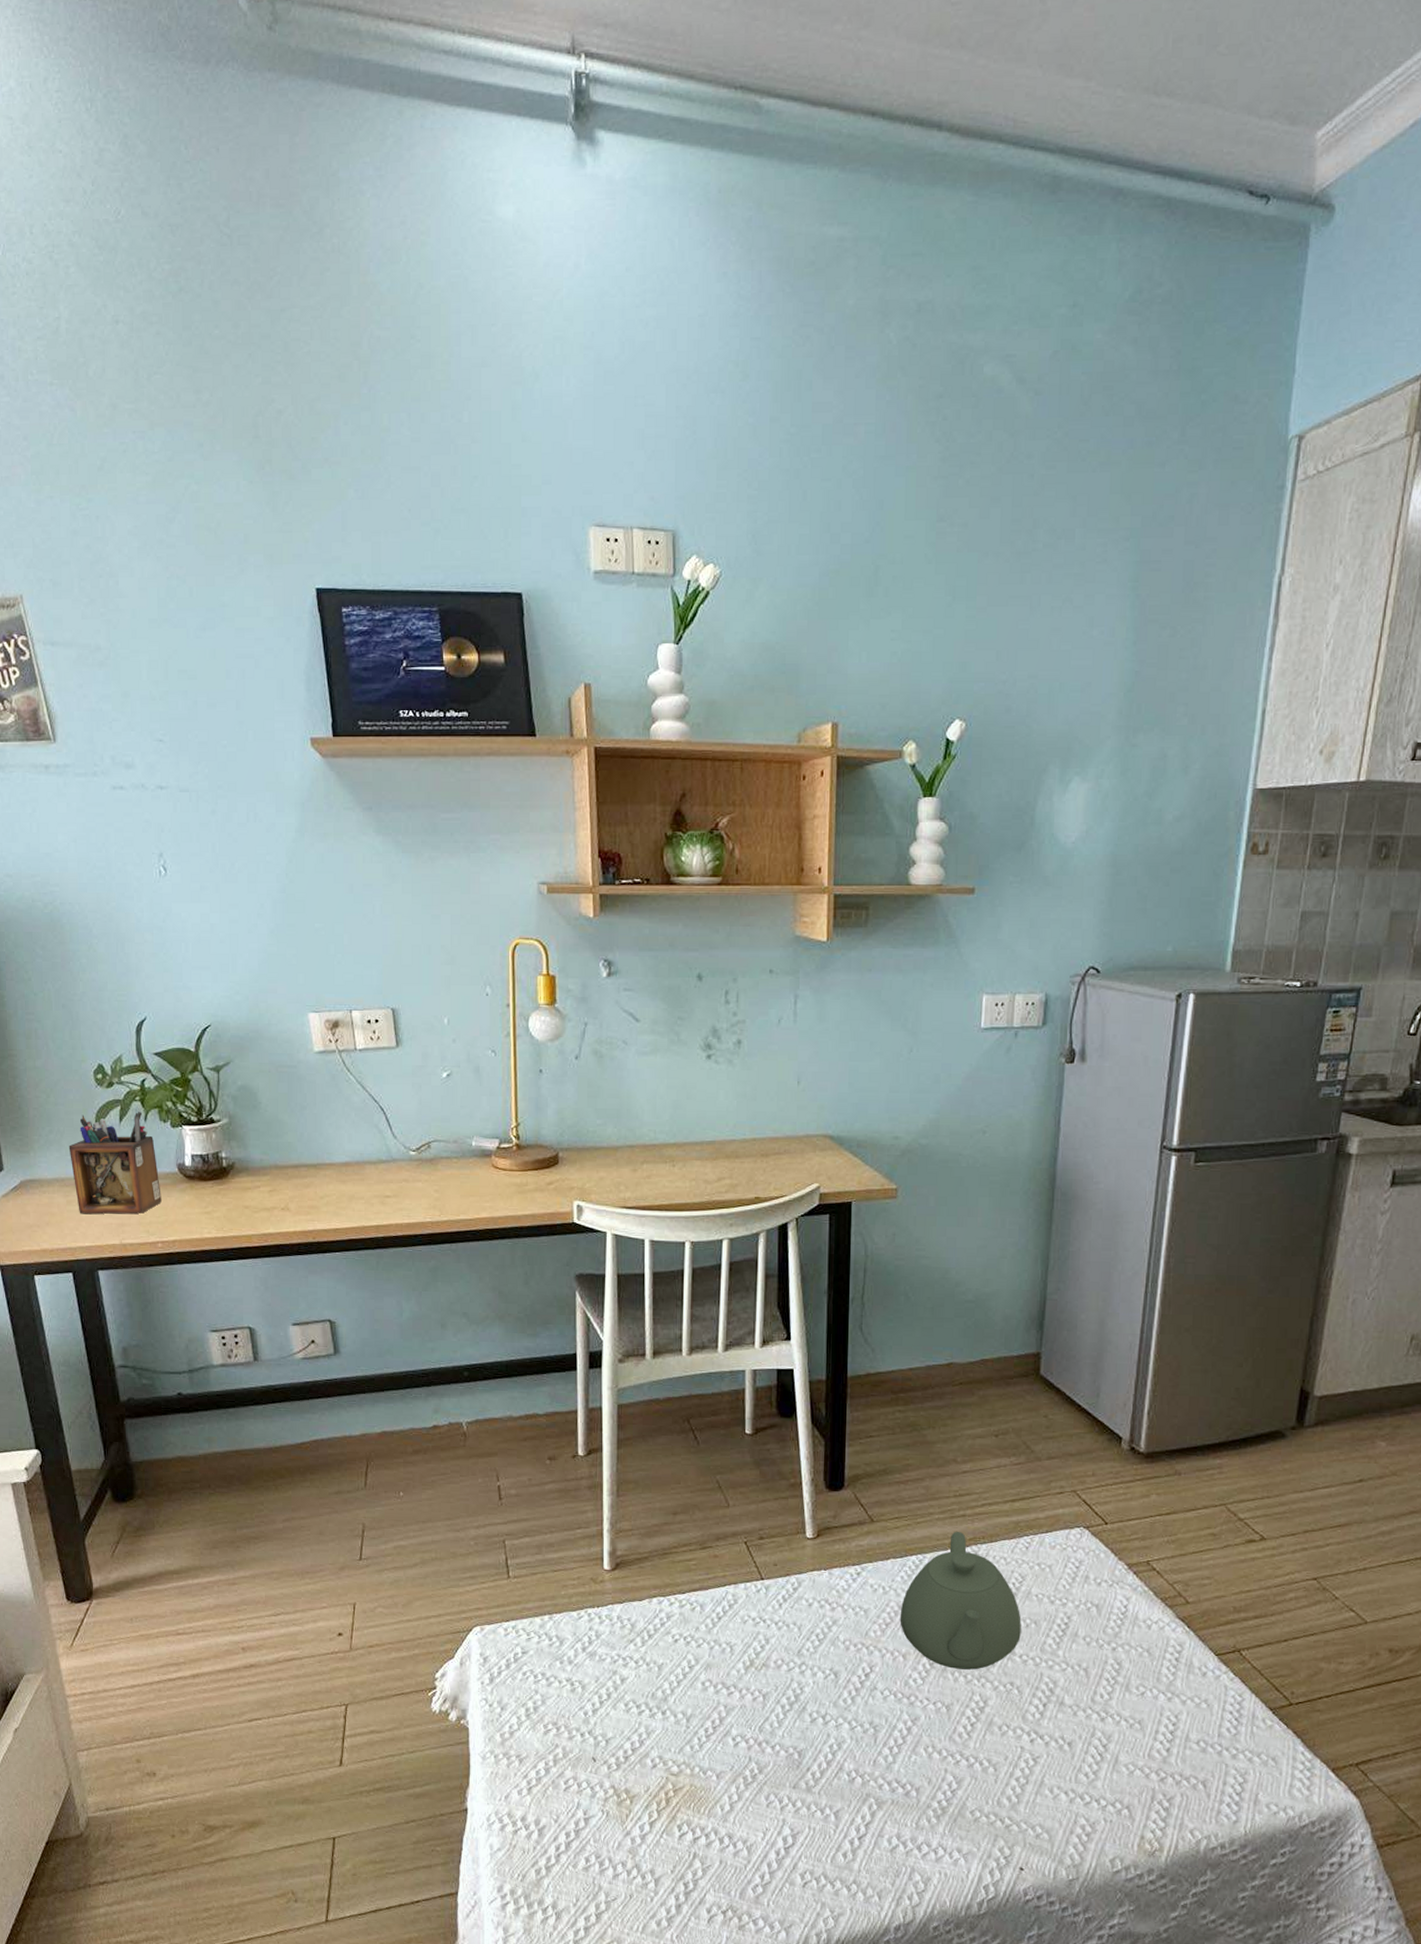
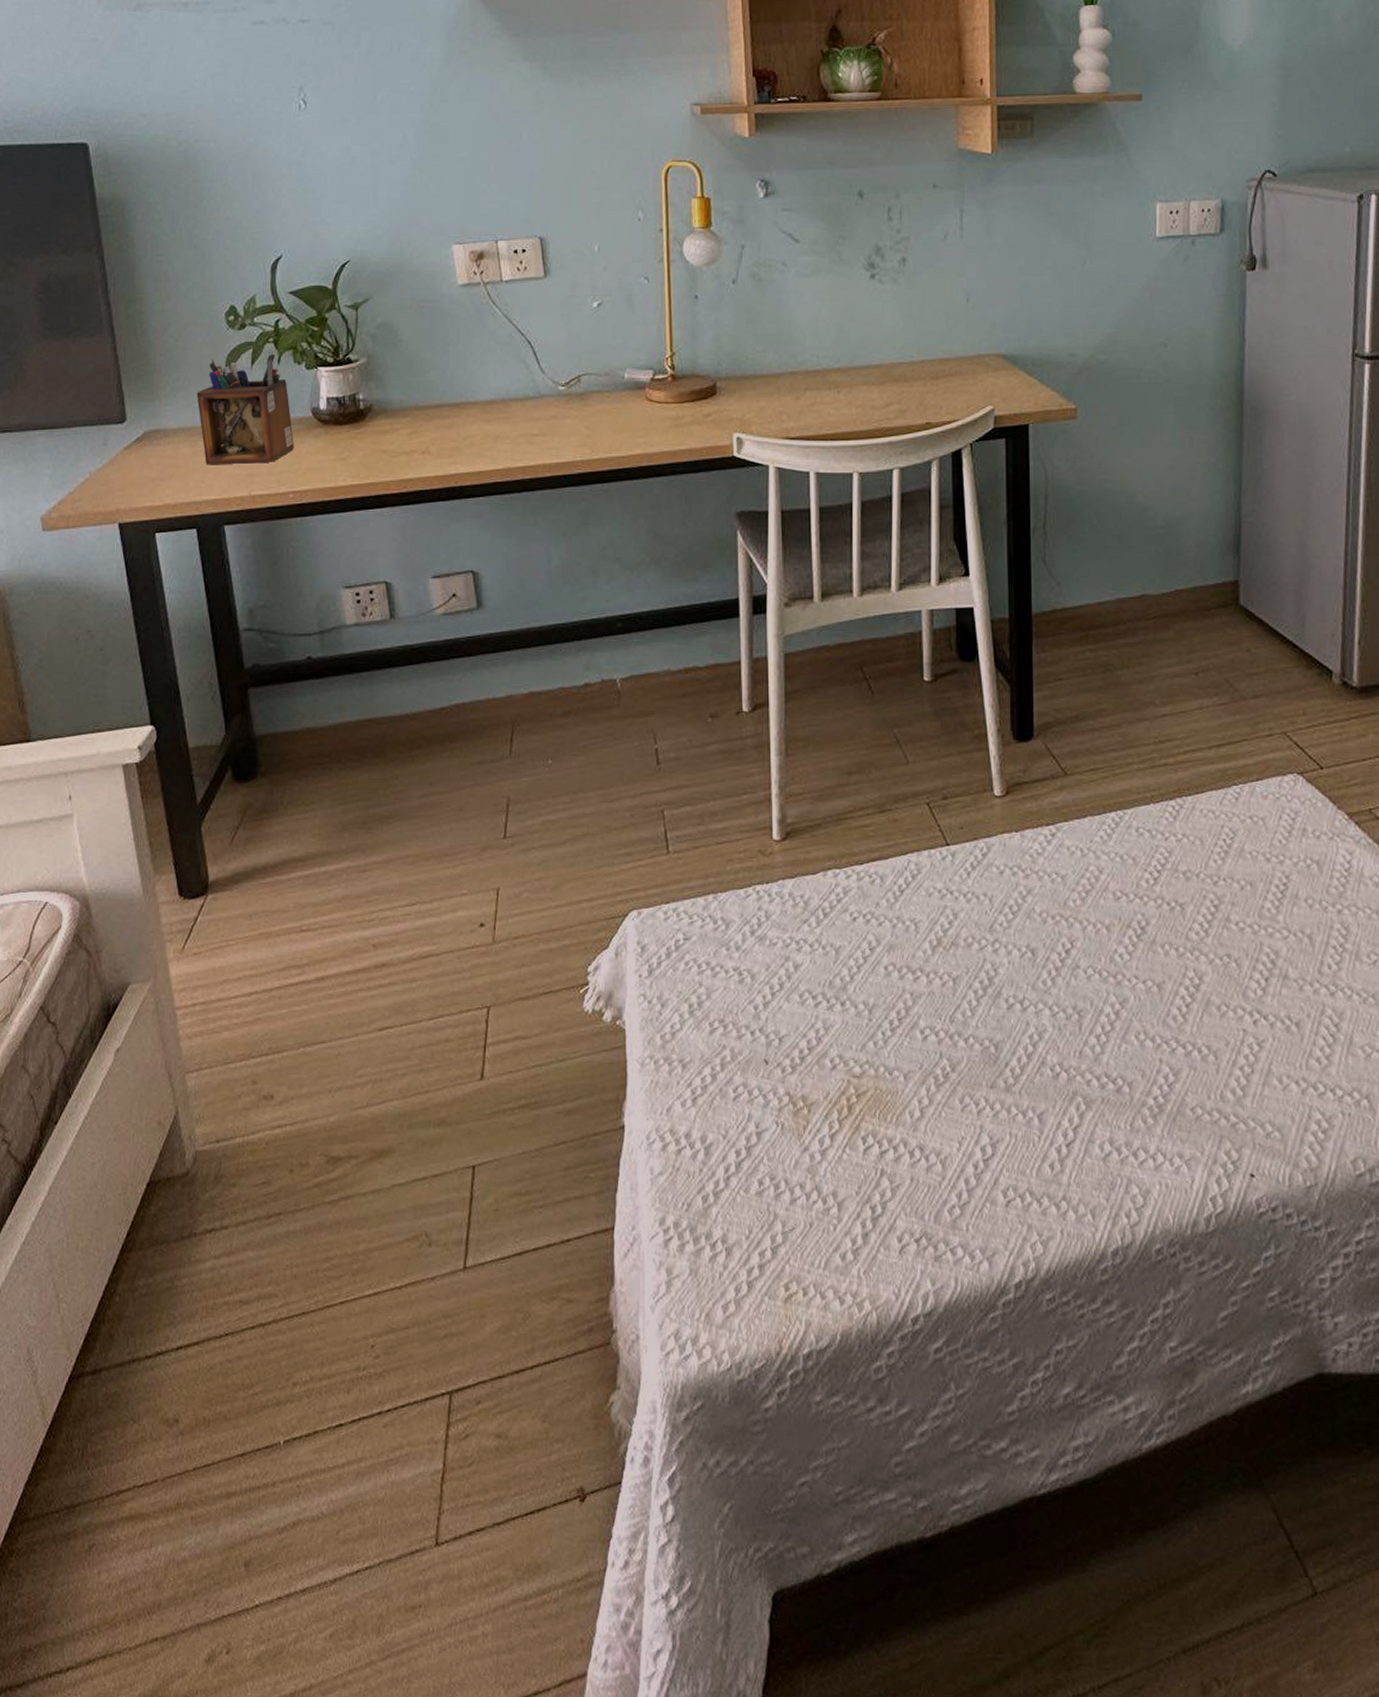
teapot: present [900,1531,1021,1670] -> none [1101,782,1236,941]

